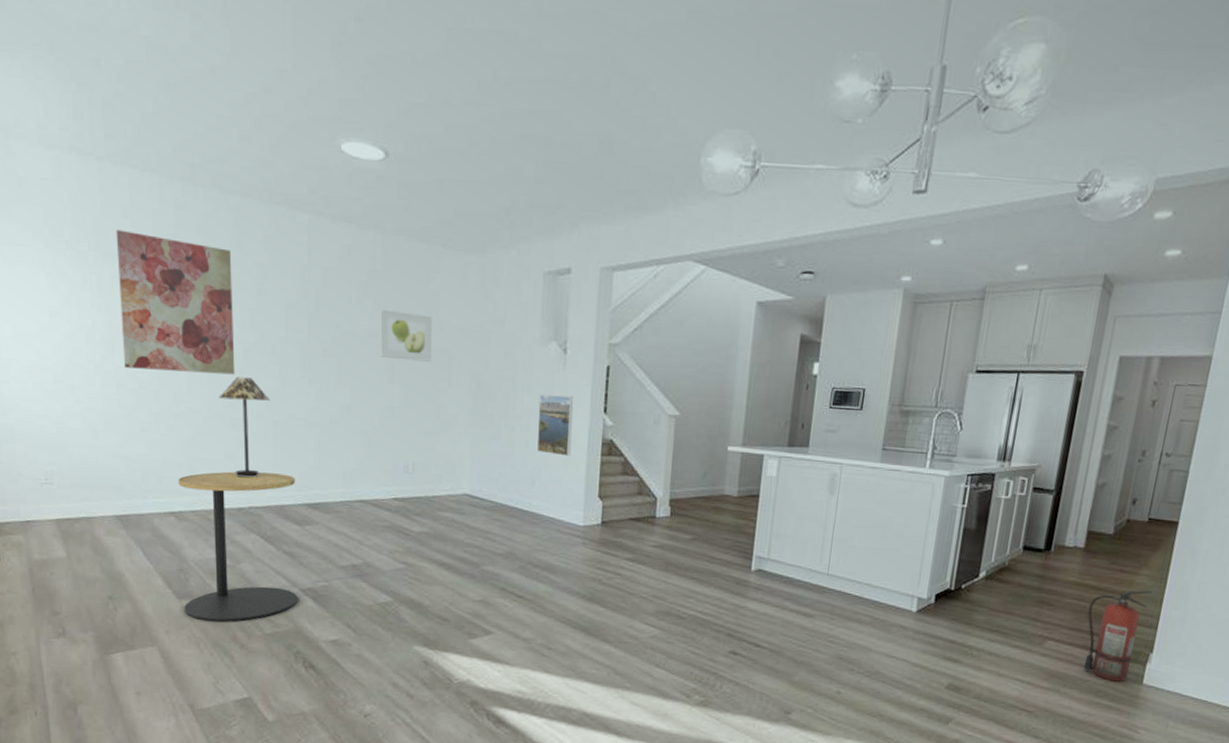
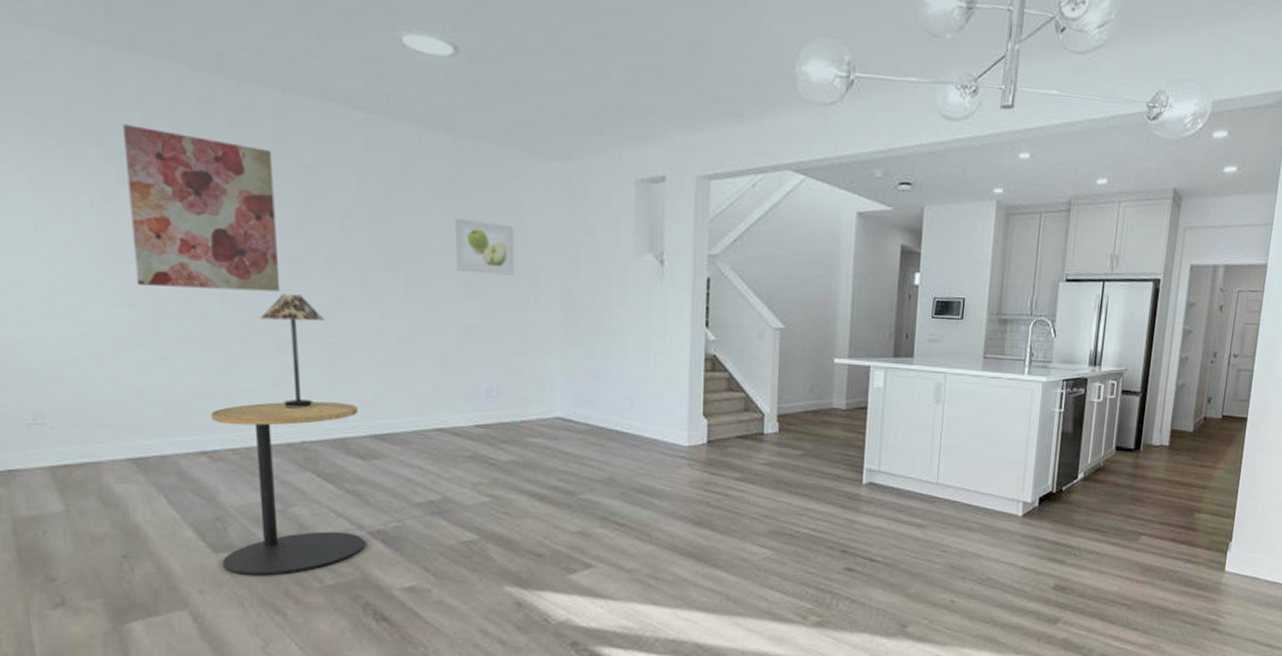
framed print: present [537,394,573,457] -> none [635,309,673,374]
fire extinguisher: present [1083,590,1153,682] -> none [1173,483,1229,571]

